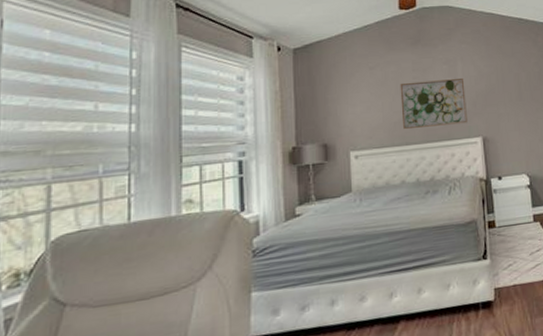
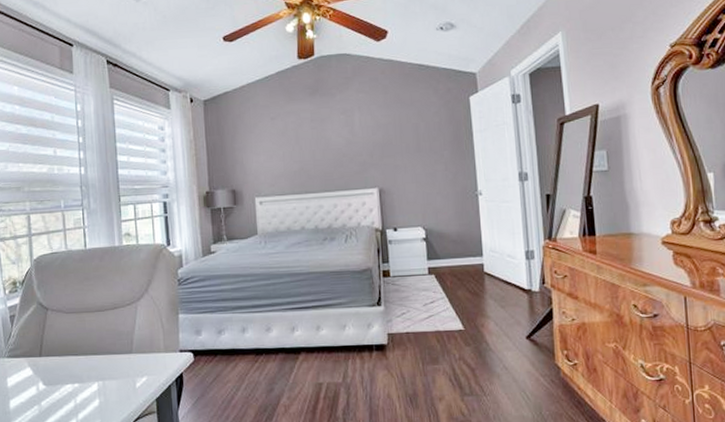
wall art: present [400,77,468,130] -> none [299,128,364,179]

